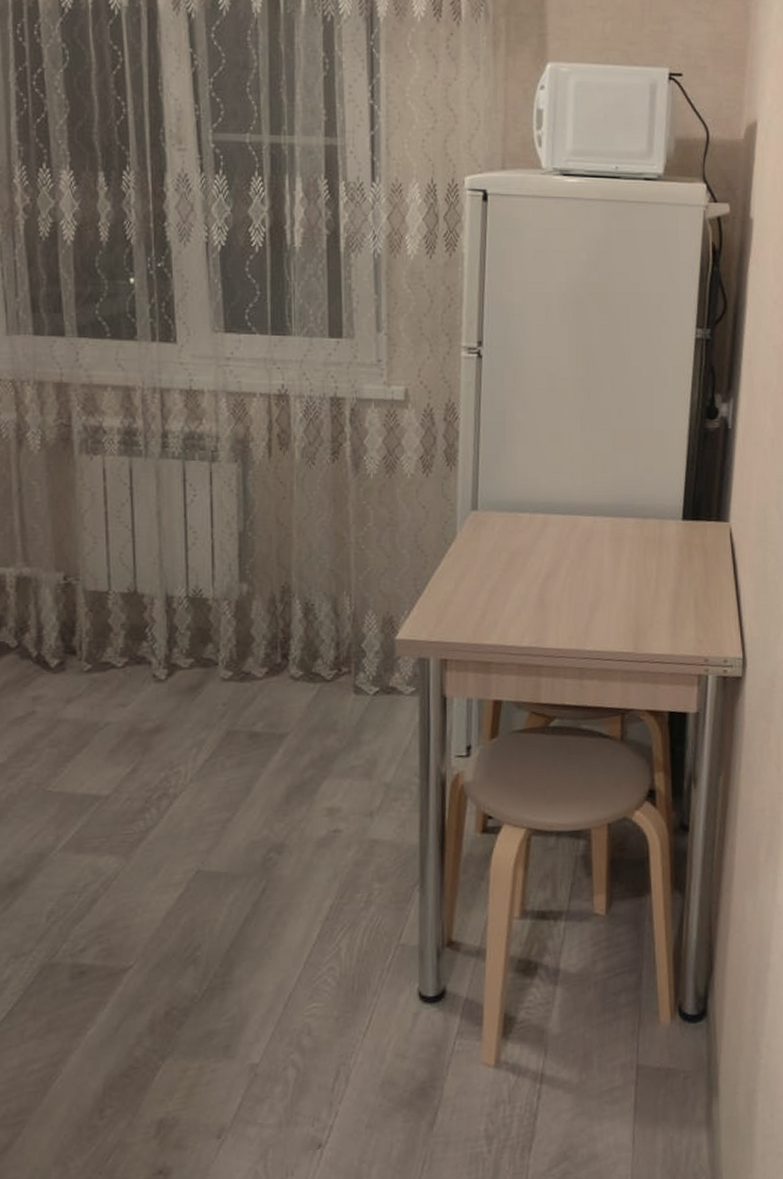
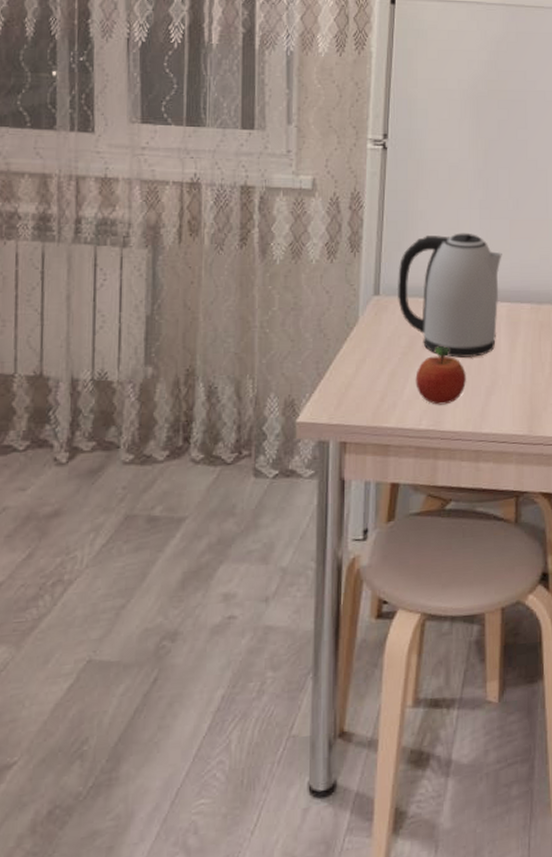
kettle: none [495,445,605,574] -> present [397,233,502,358]
fruit: none [516,562,569,622] -> present [415,346,466,405]

